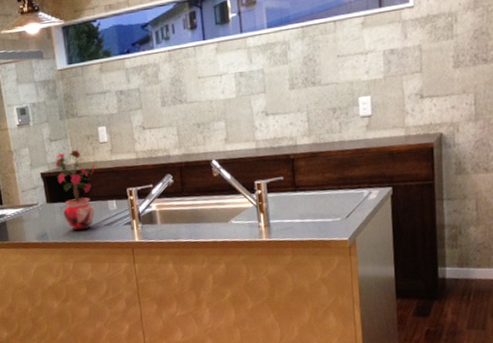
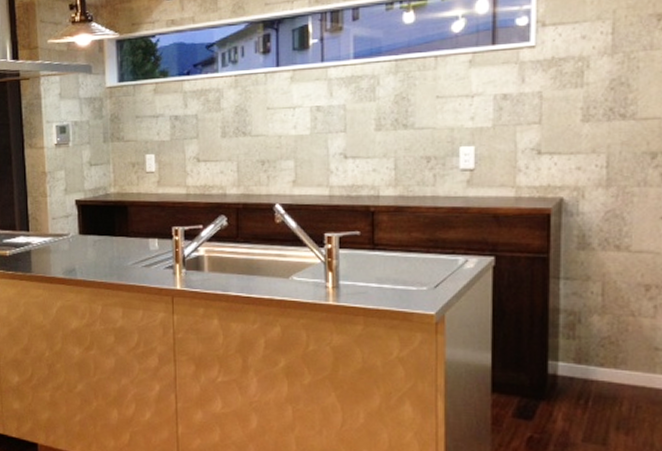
potted plant: present [55,149,97,231] -> none [93,177,140,270]

